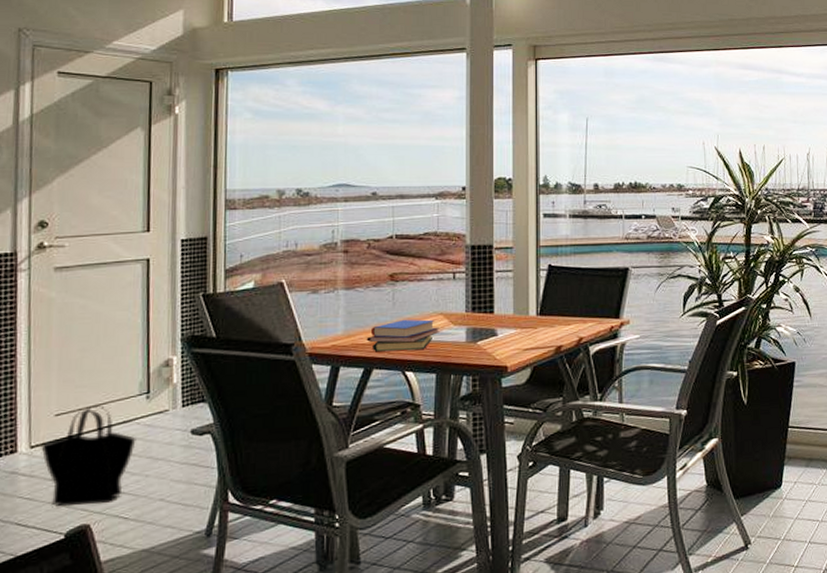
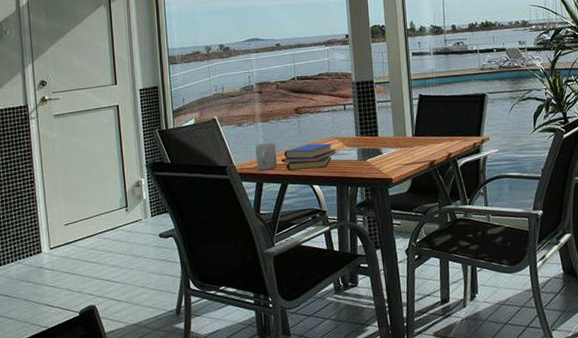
tote bag: present [41,405,136,506] -> none [57,216,122,292]
cup: none [333,315,362,351] -> present [255,142,278,171]

